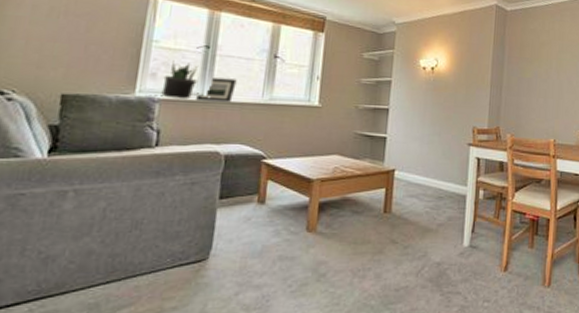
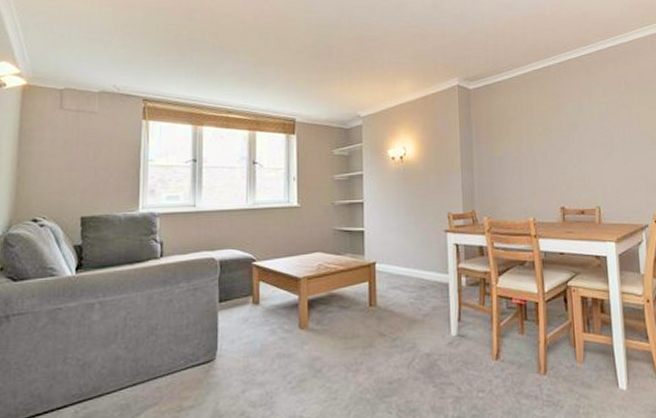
planter: present [161,60,199,100] -> none [160,176,189,212]
picture frame: present [194,77,237,103] -> none [189,188,223,212]

